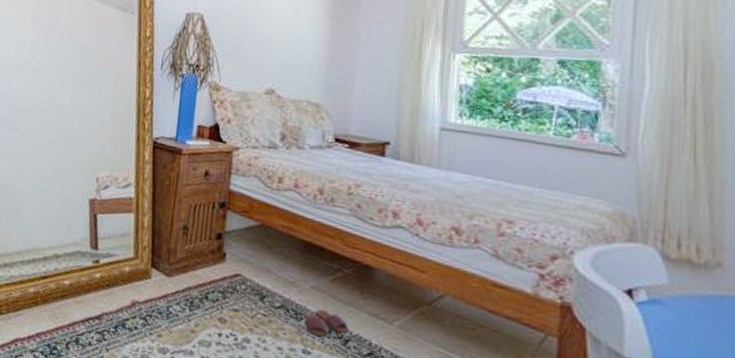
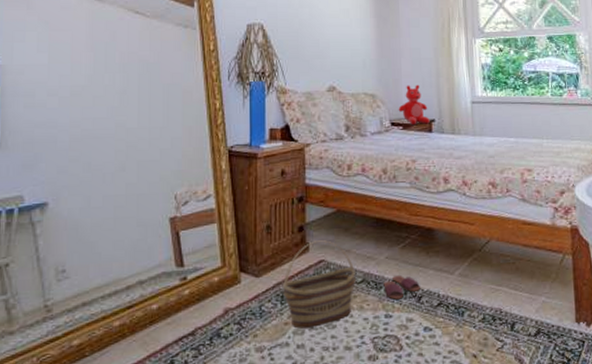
basket: none [193,251,274,343] -> present [283,240,356,329]
teddy bear: none [345,98,384,146] -> present [398,84,430,126]

